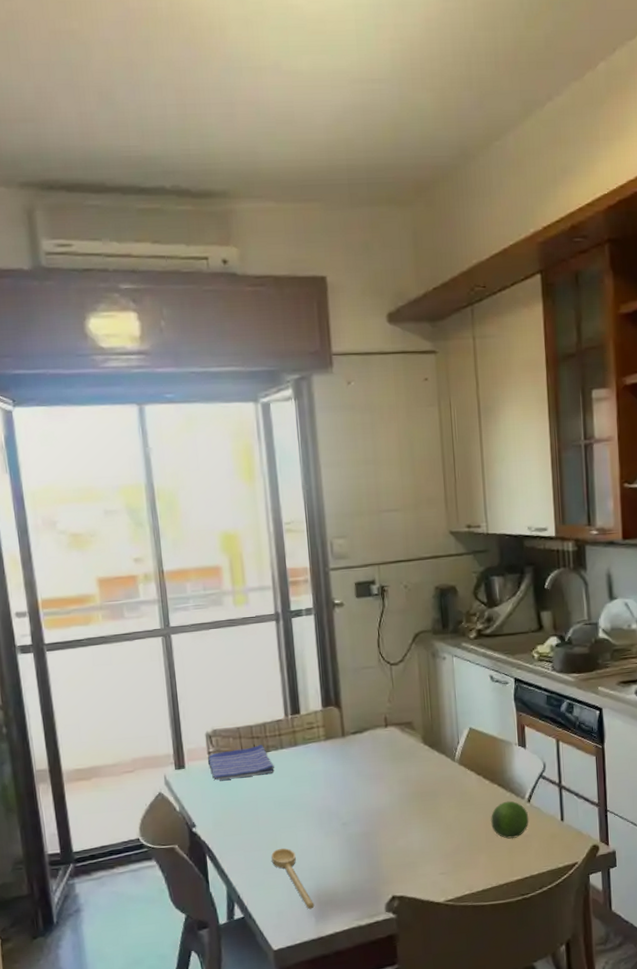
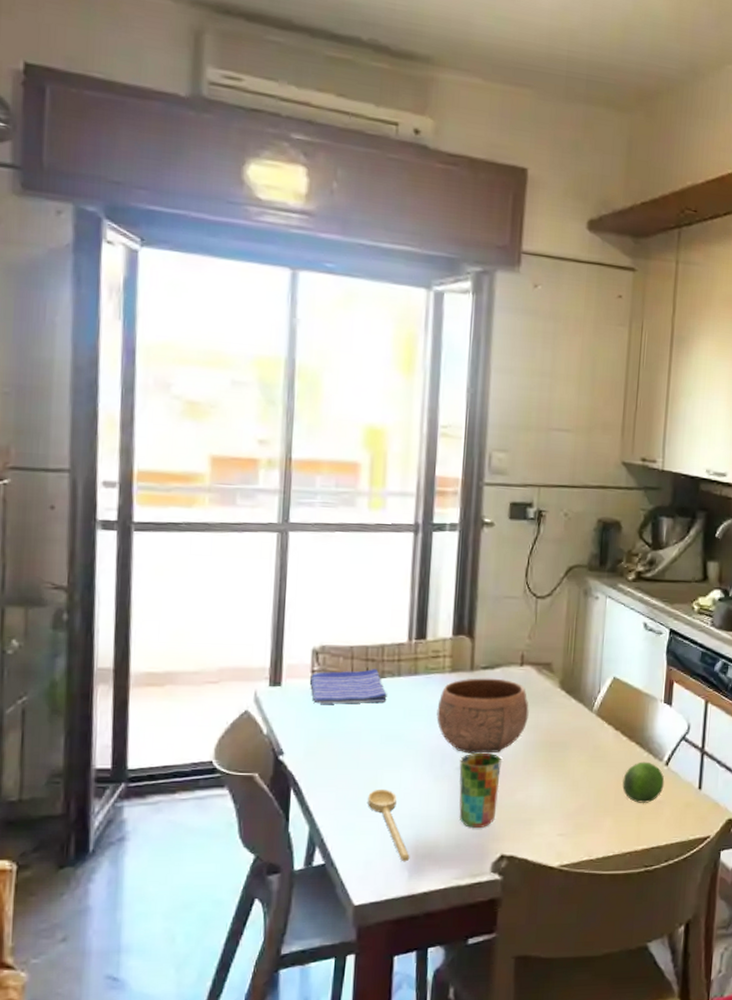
bowl: none [318,740,399,810] -> present [436,678,529,754]
cup: none [345,807,382,875] -> present [459,752,501,828]

